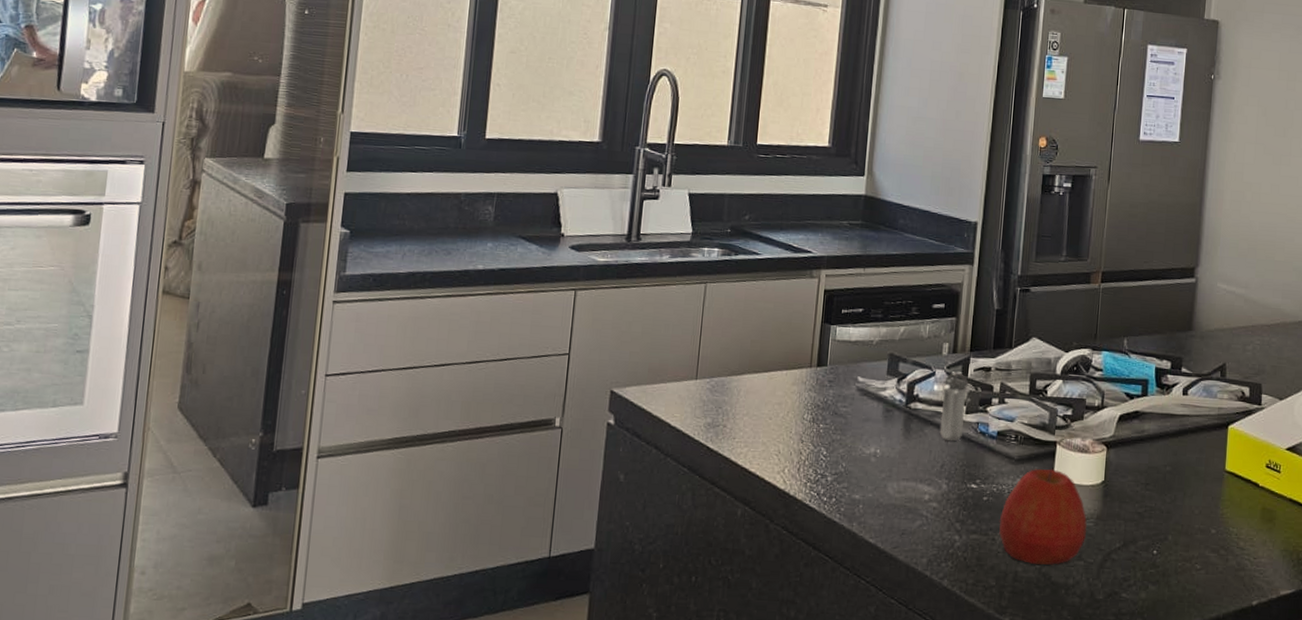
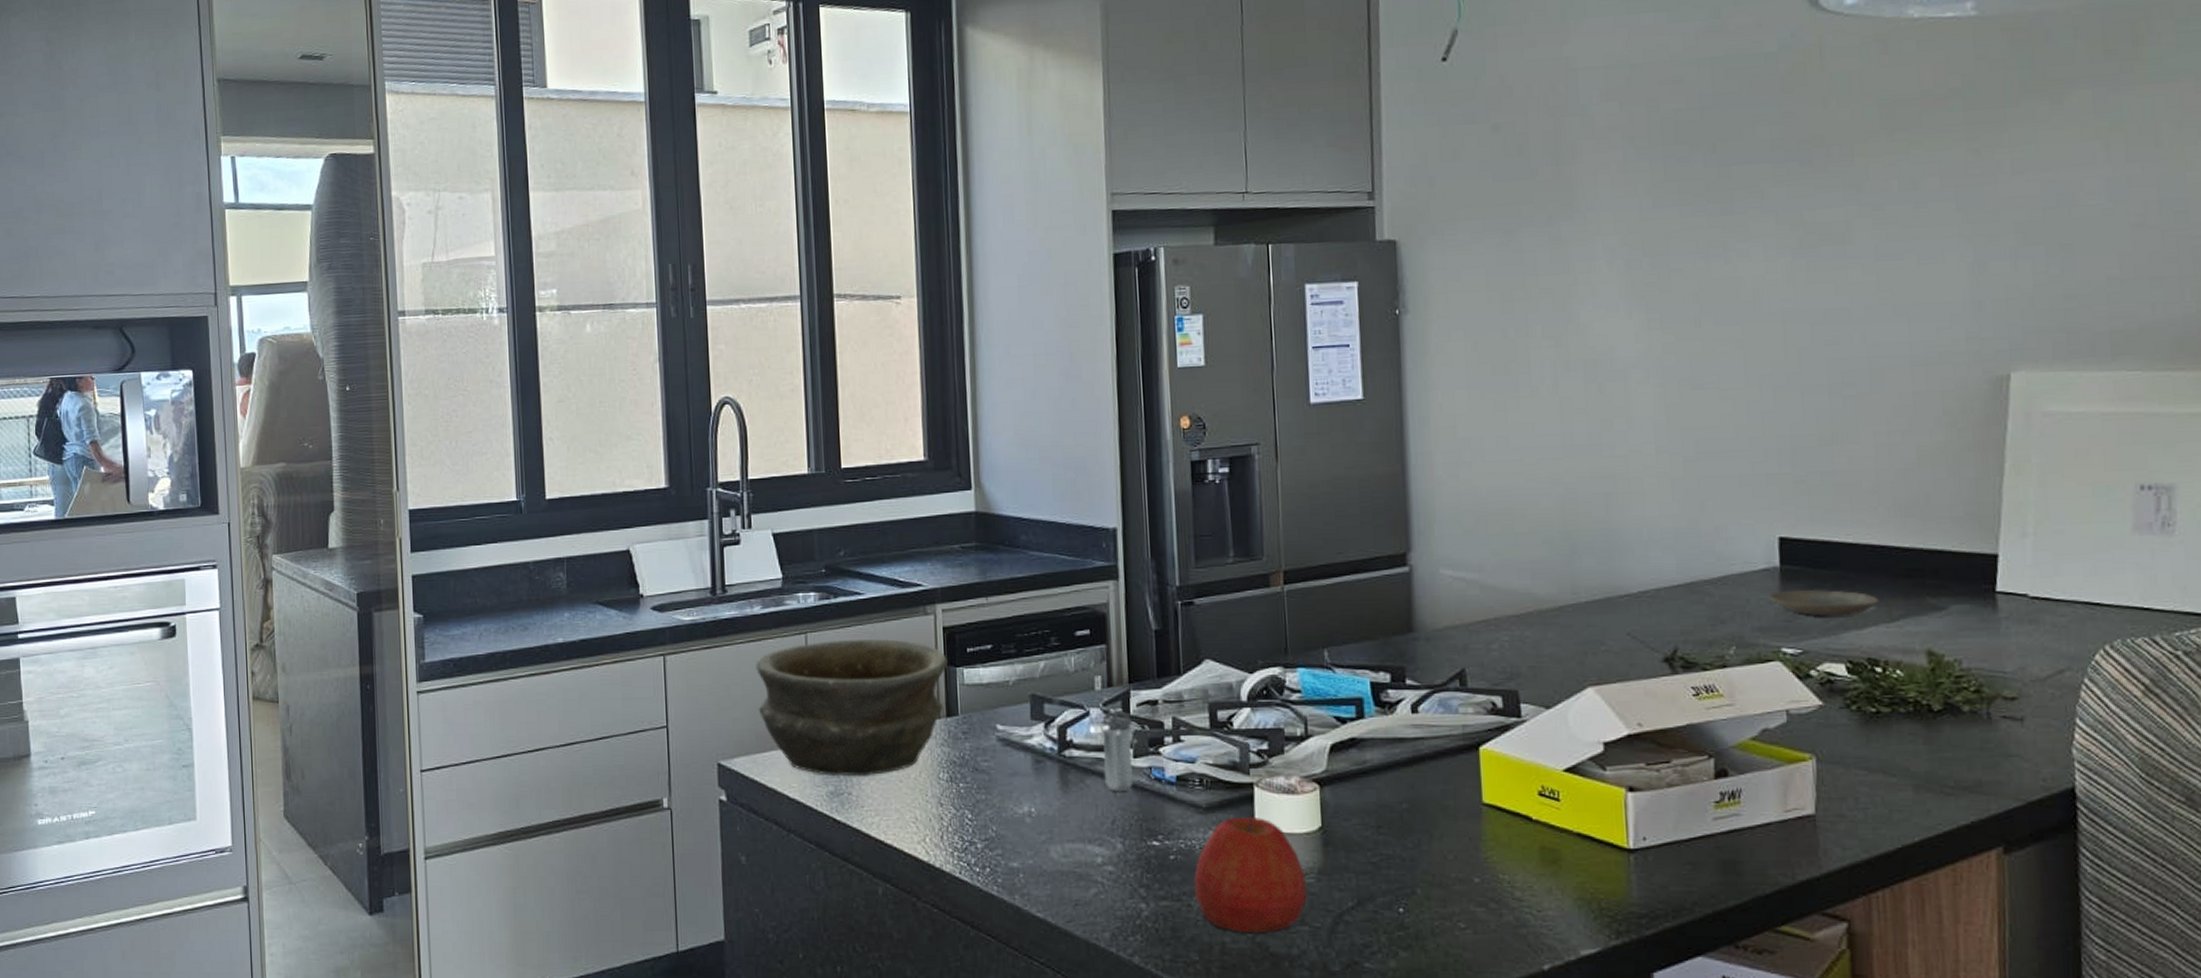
bowl: none [654,292,824,412] -> present [756,638,948,777]

